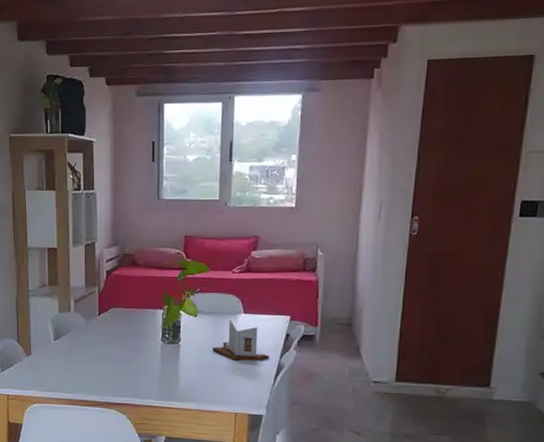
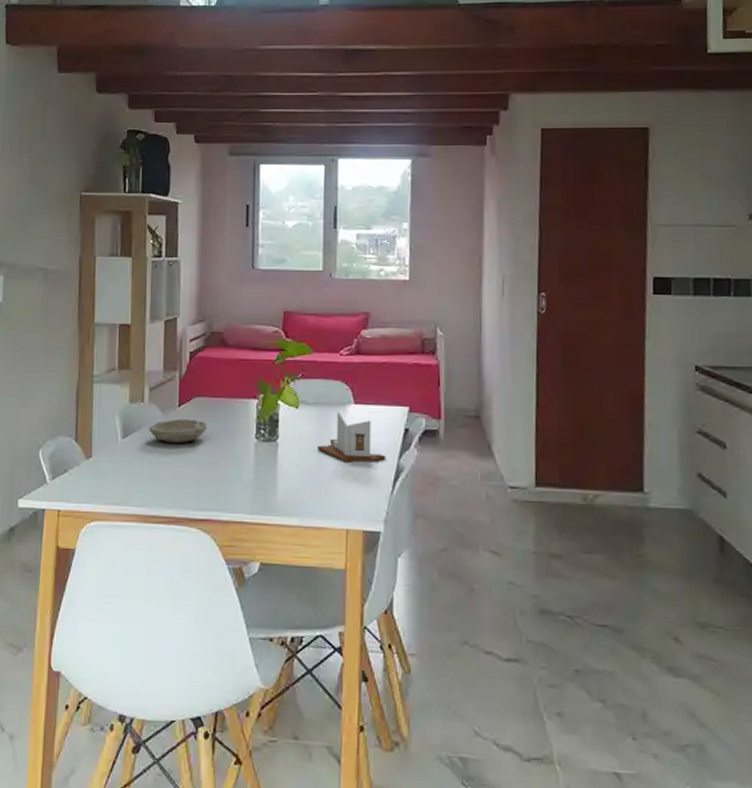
bowl: none [75,325,122,345] -> present [148,419,208,444]

